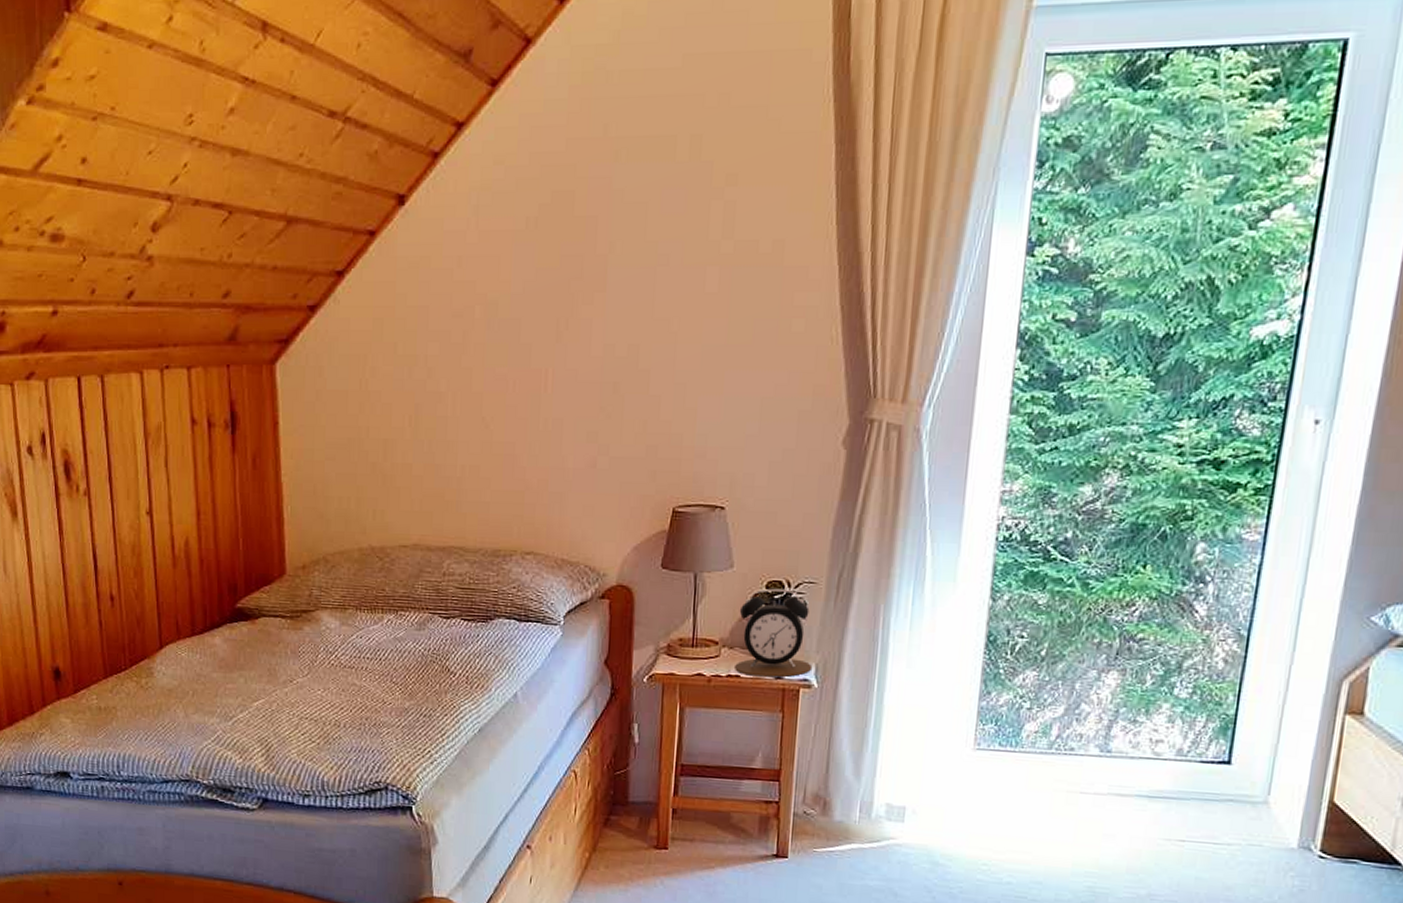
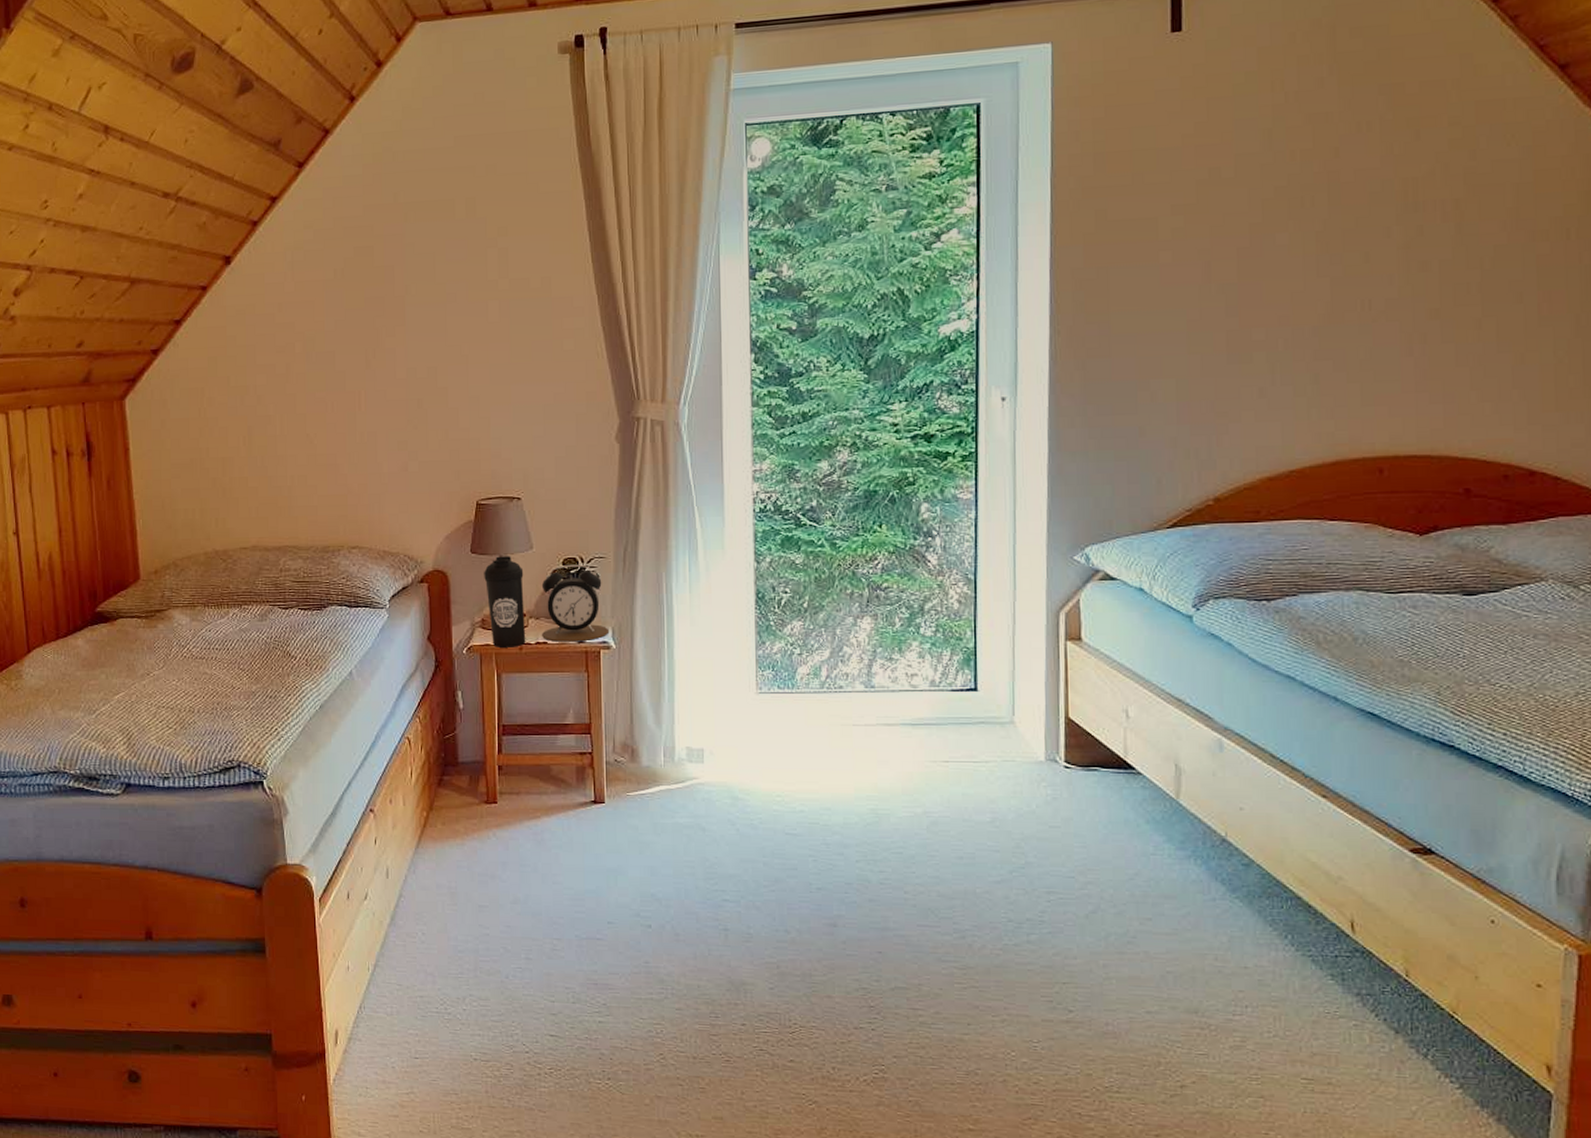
water bottle: none [674,573,720,679] -> present [484,556,526,647]

